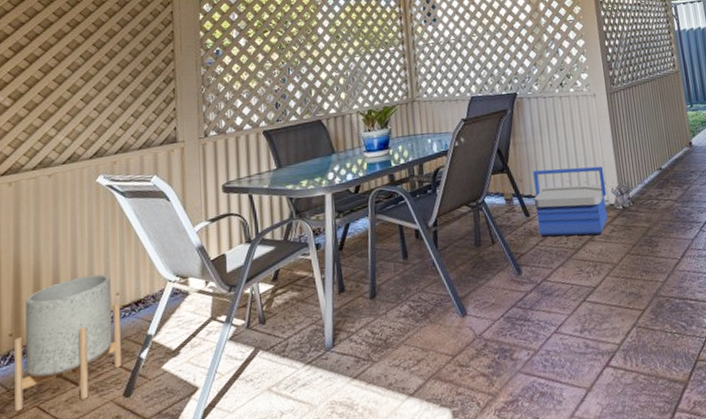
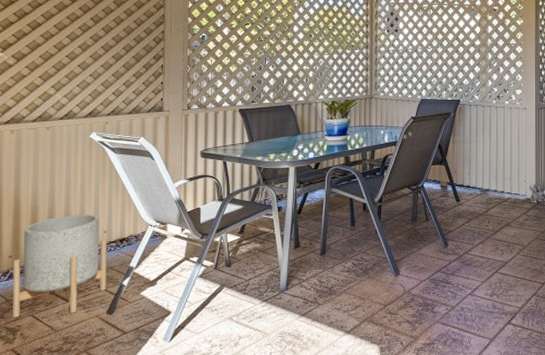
cooler: present [533,166,608,237] -> none [464,165,525,222]

